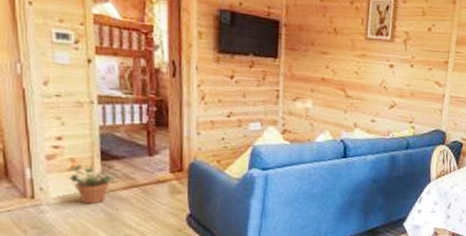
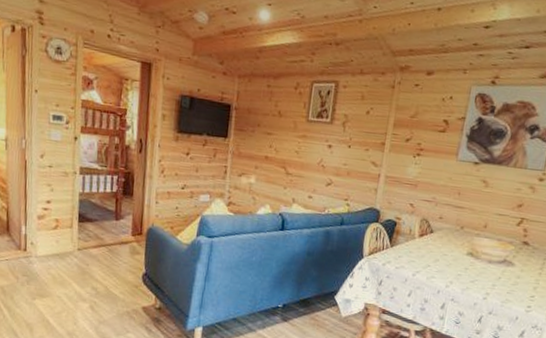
potted plant: present [68,164,119,205] -> none [53,224,91,259]

